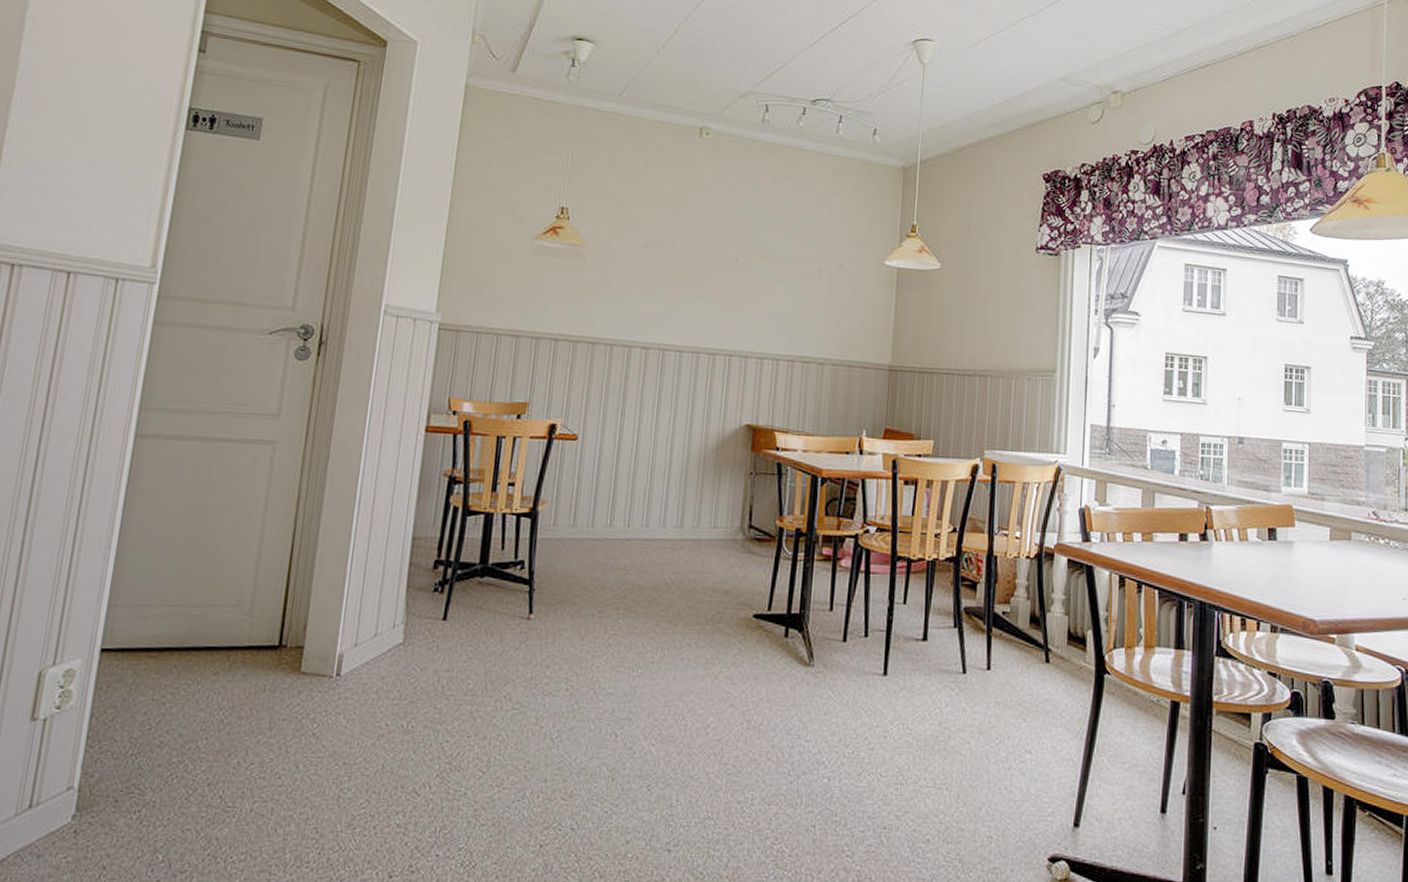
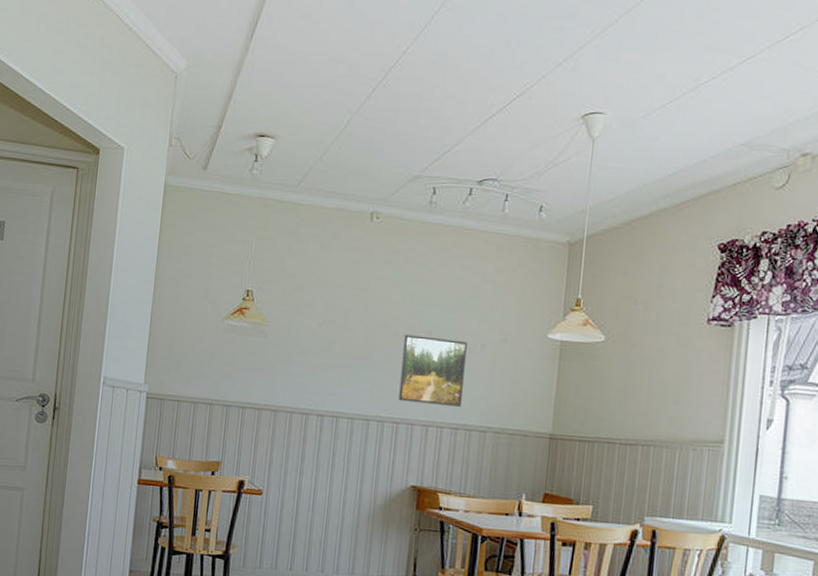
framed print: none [731,259,803,337] -> present [398,334,467,407]

